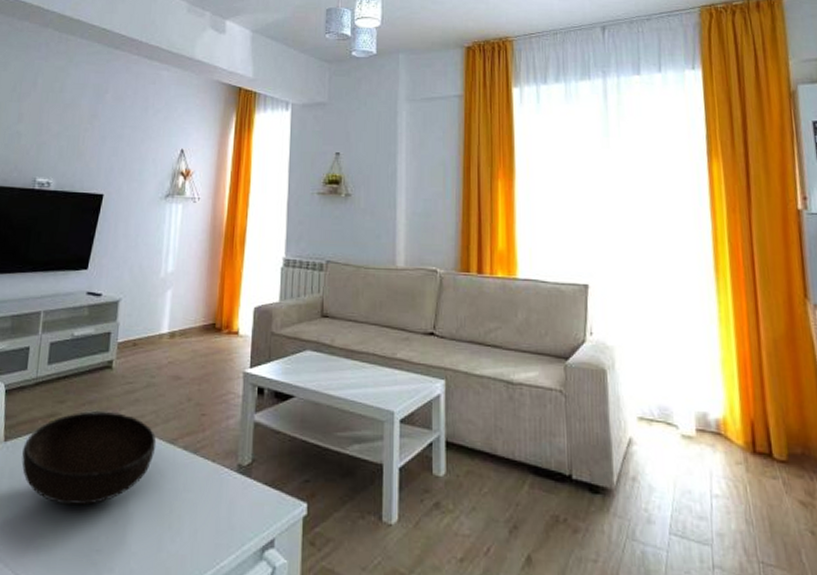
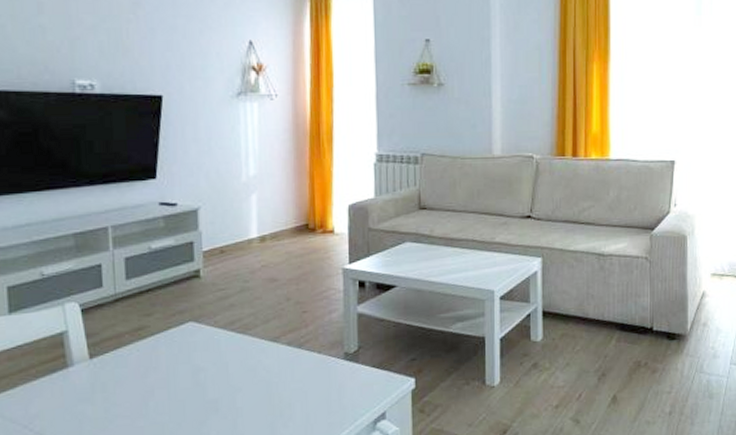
bowl: present [21,411,157,505] -> none [112,319,258,410]

